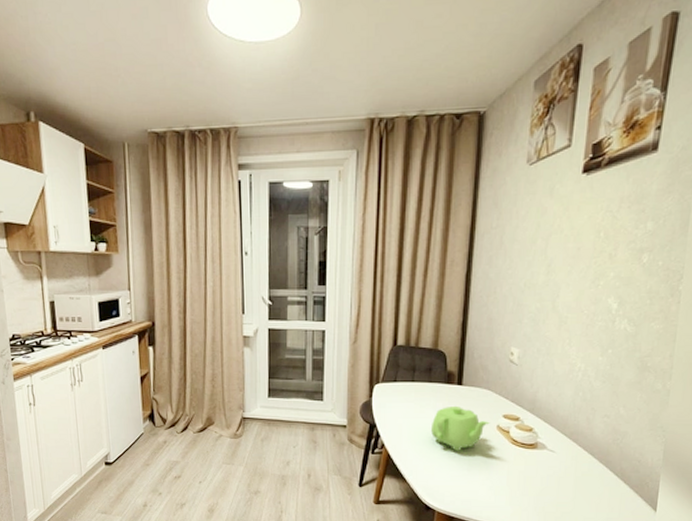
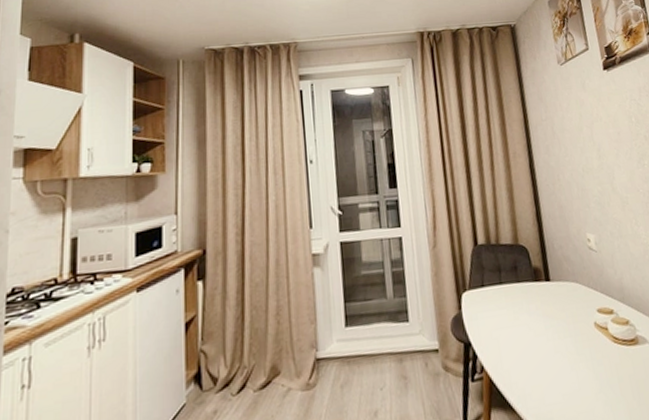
teapot: present [431,405,490,451] -> none [529,305,587,362]

